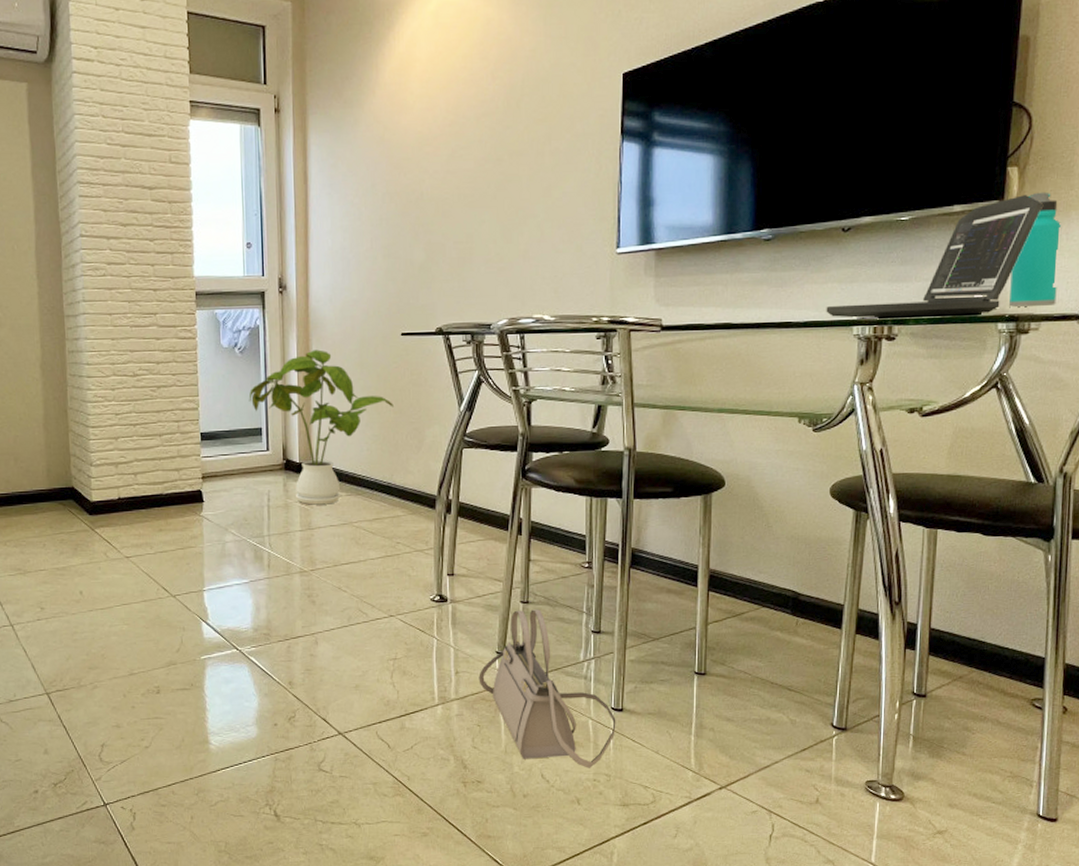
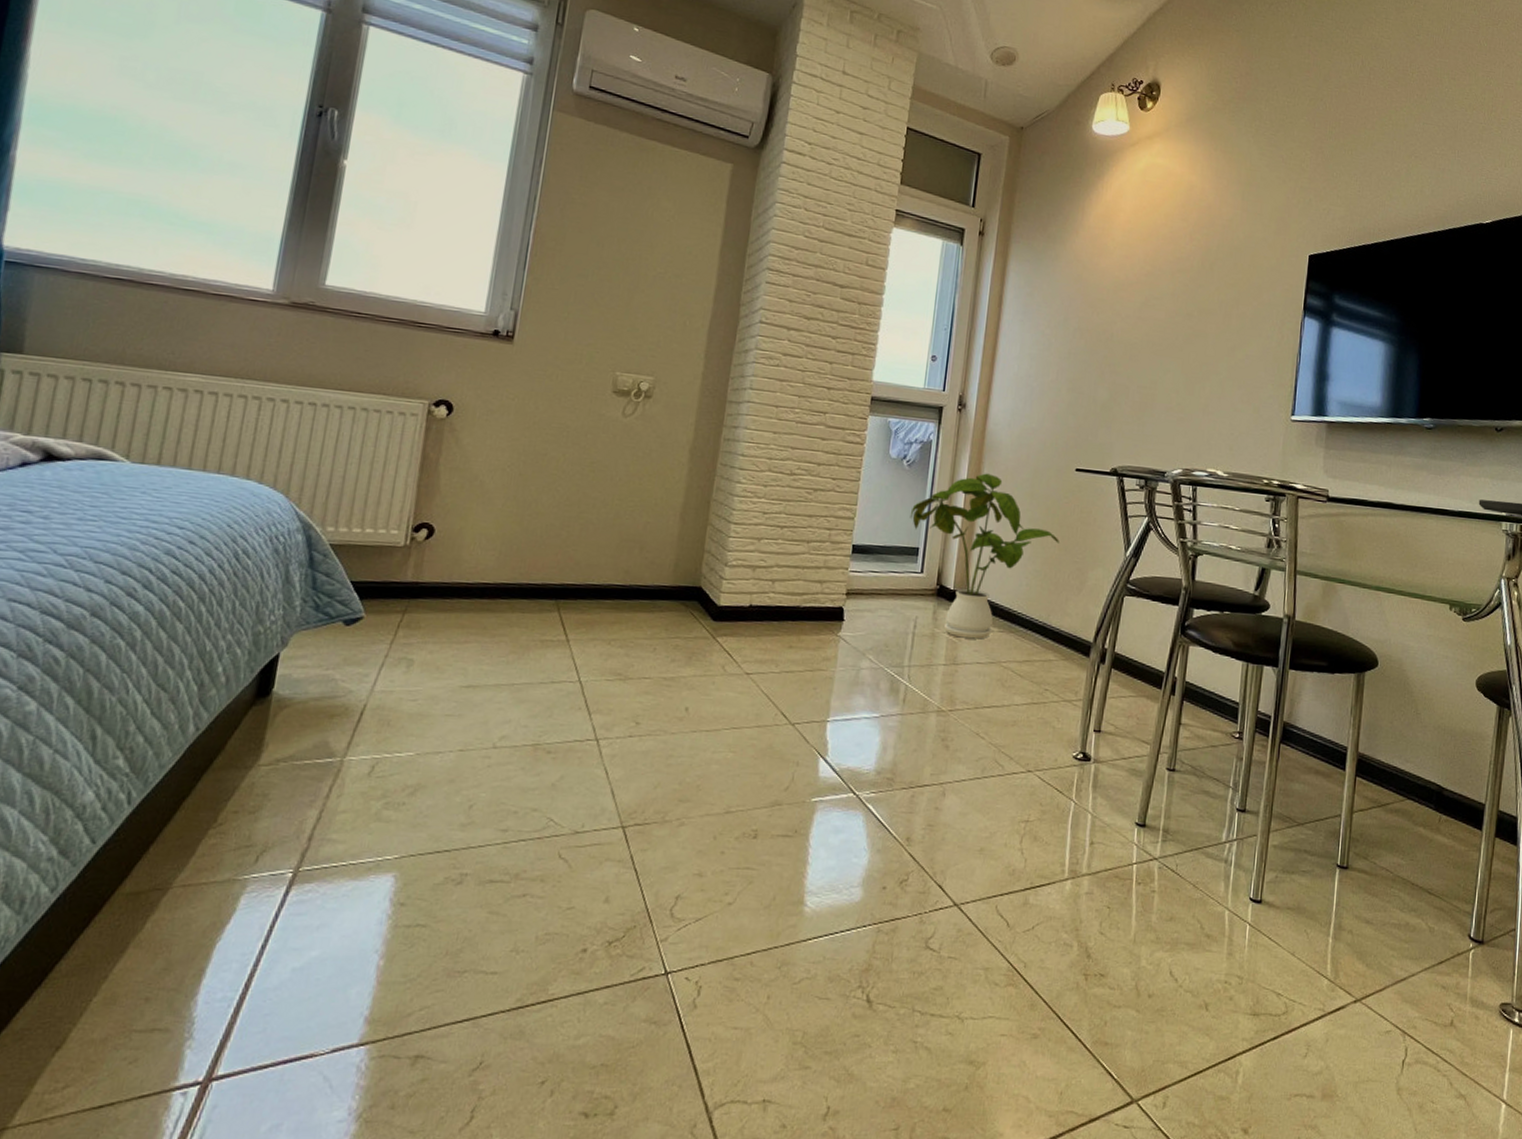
handbag: present [479,609,616,768] -> none [1114,778,1254,968]

